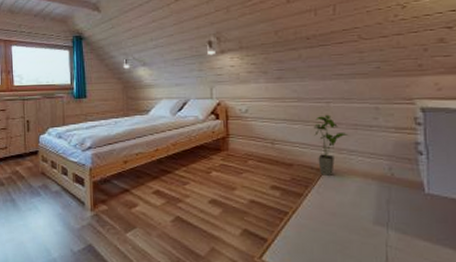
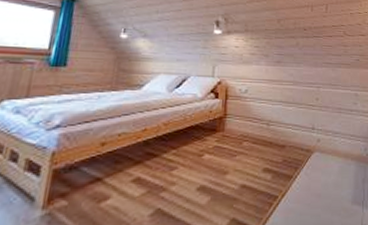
house plant: present [314,116,349,175] -> none [306,99,334,157]

